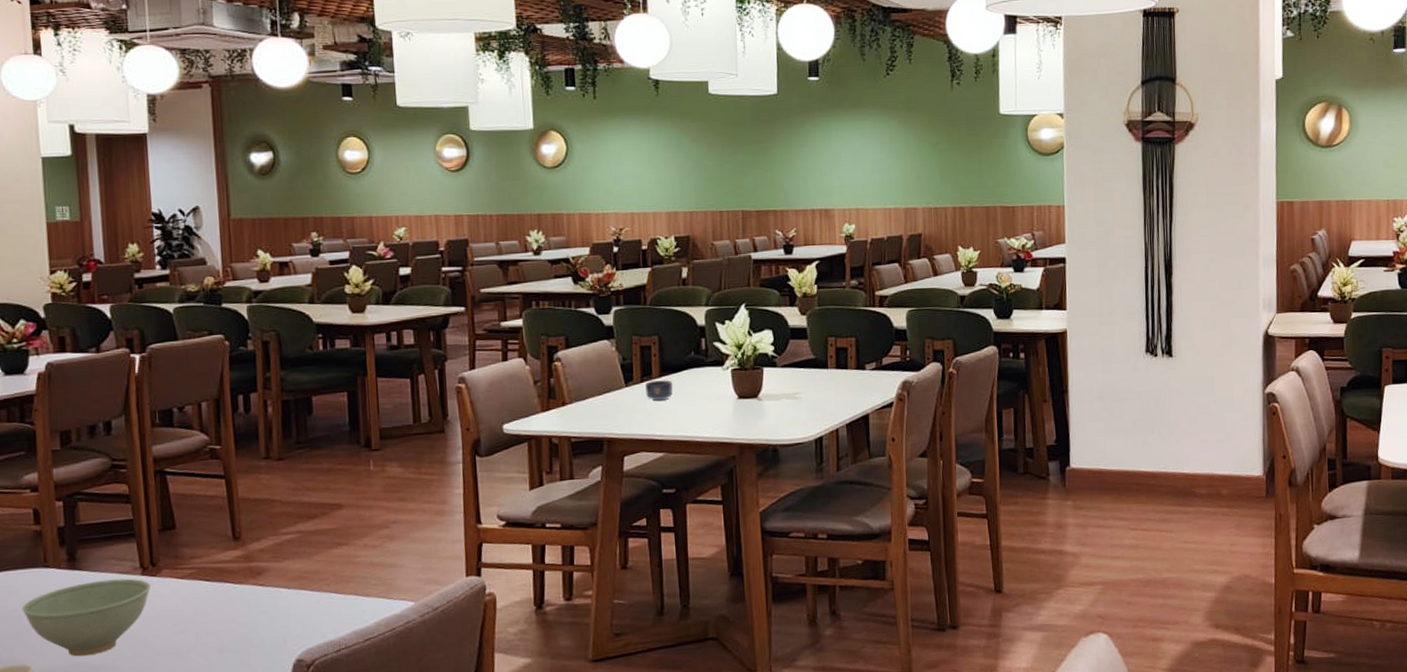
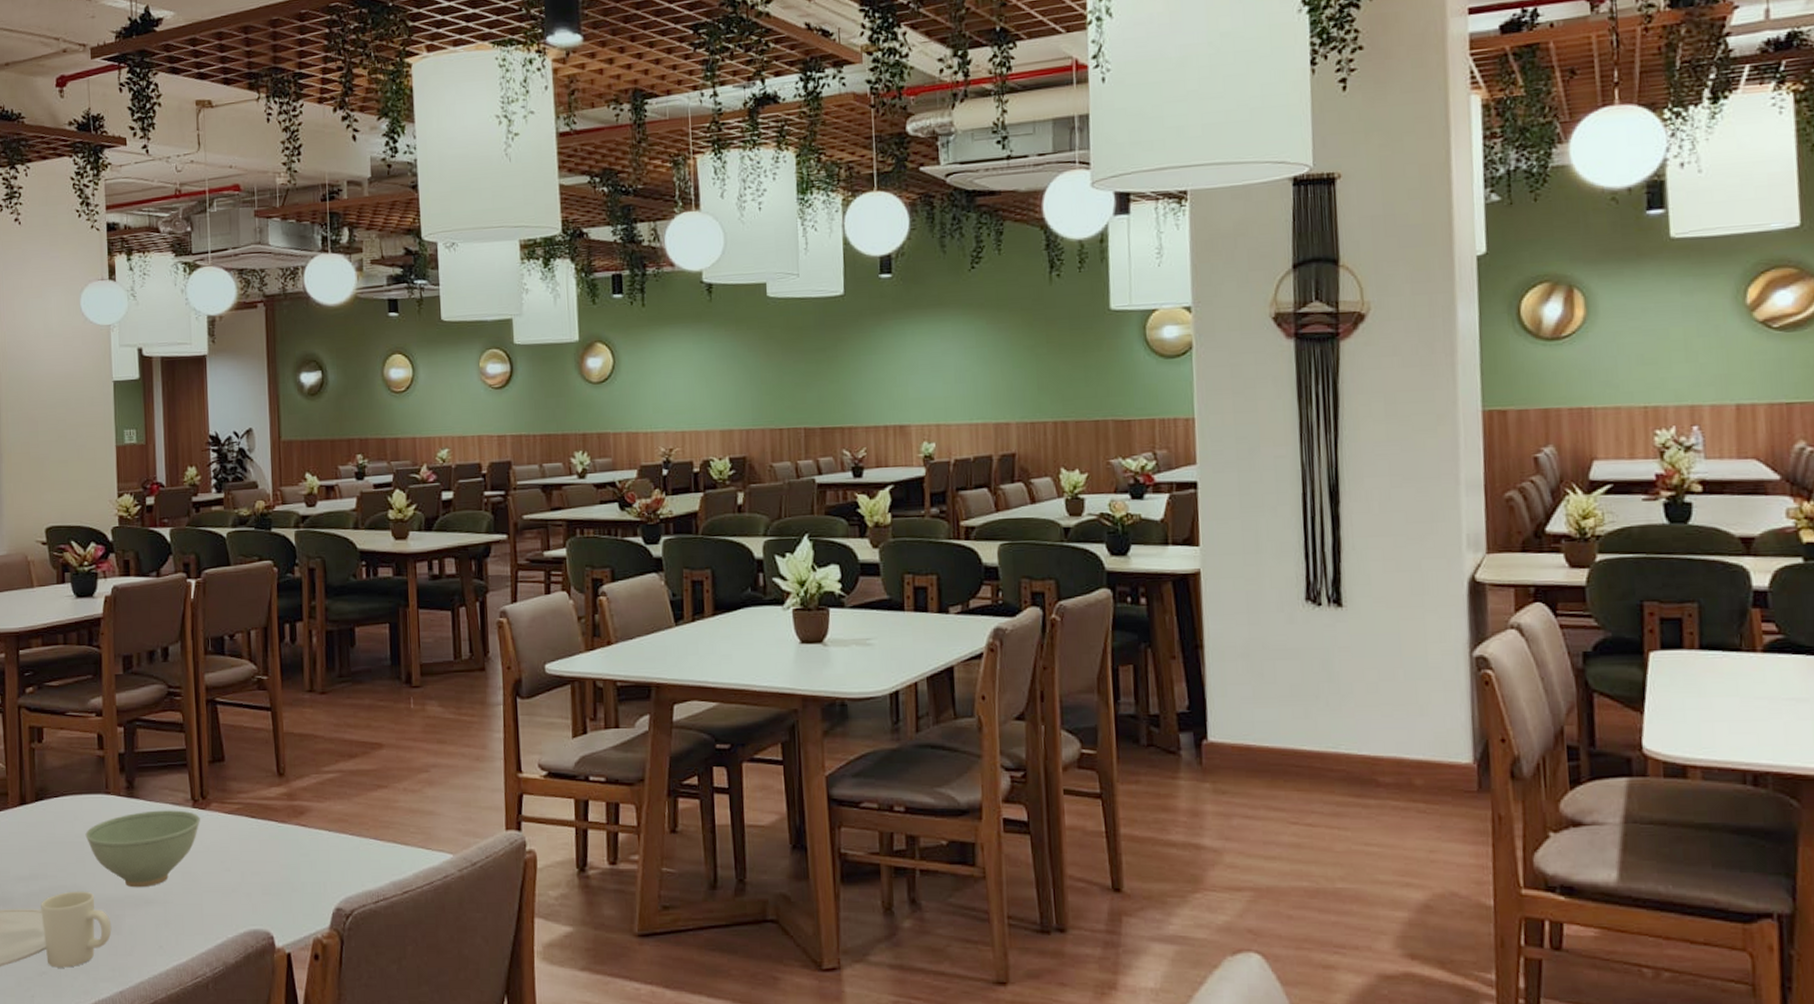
mug: present [645,380,673,402] -> none [697,620,728,644]

